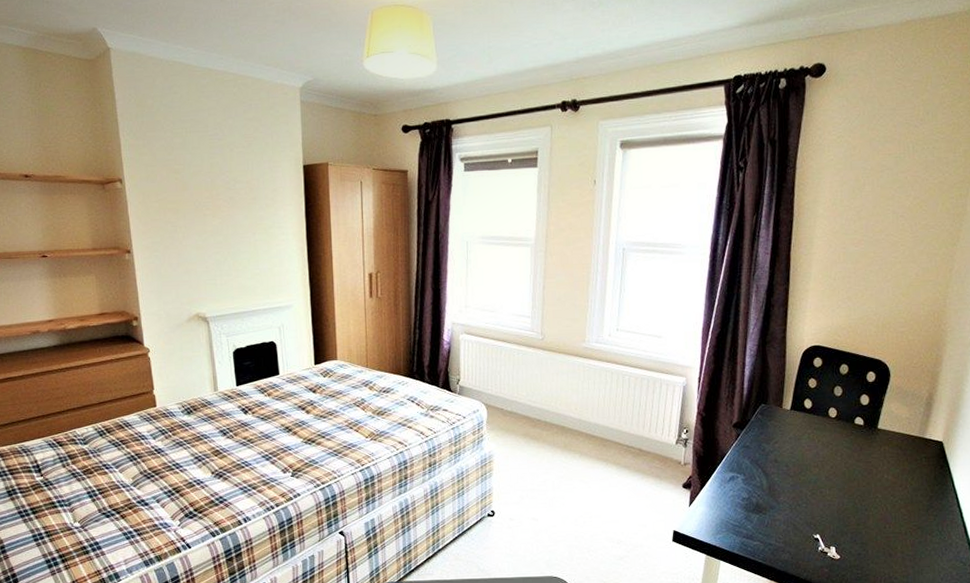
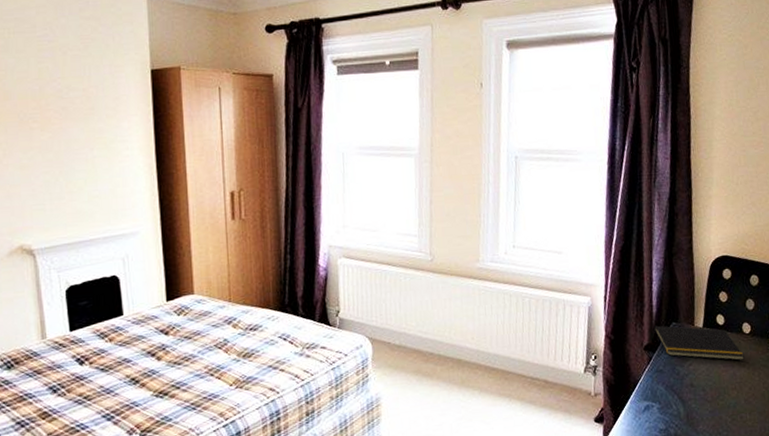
notepad: none [742,406,828,441] -> present [652,325,745,361]

